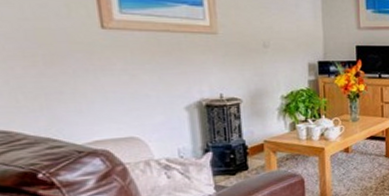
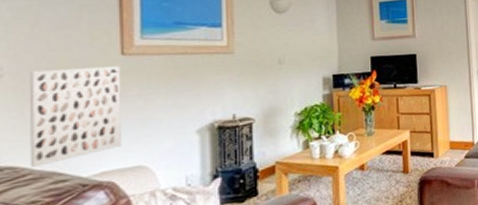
wall art: none [8,38,112,133] -> present [29,65,121,167]

